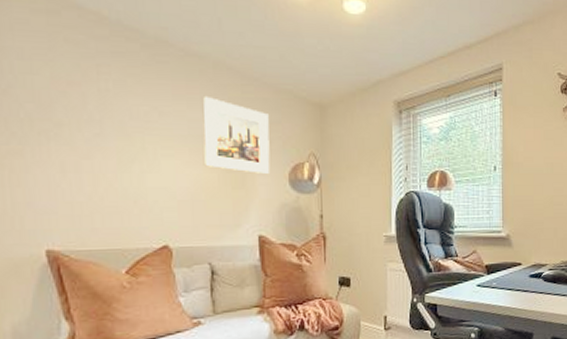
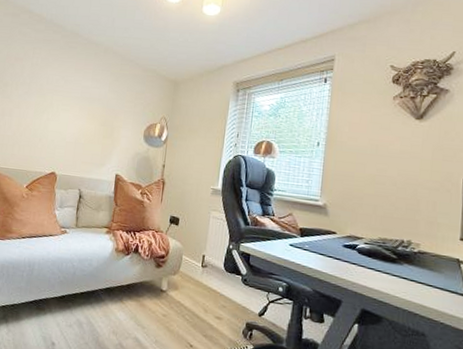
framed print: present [202,95,270,175] -> none [88,71,136,130]

